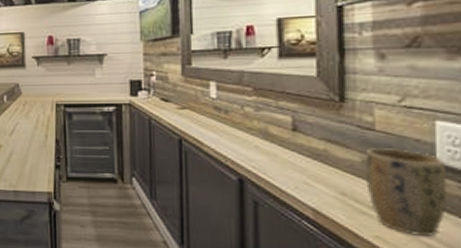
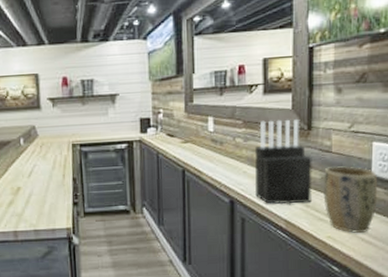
knife block: none [268,88,349,191] -> present [254,119,312,205]

